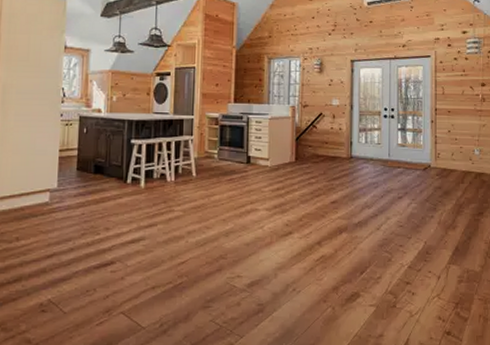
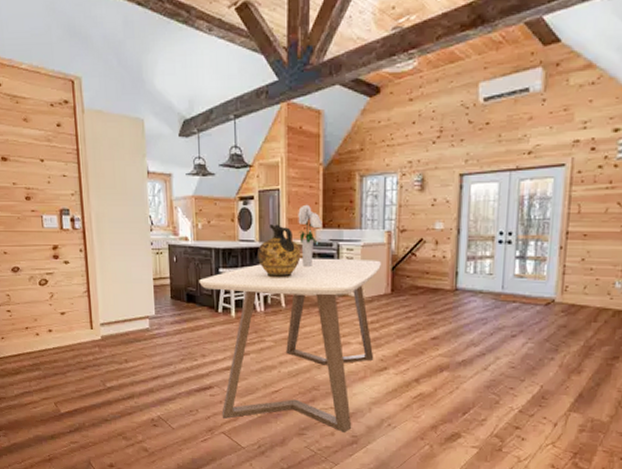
dining table: none [109,129,286,301] -> present [199,258,381,432]
ceramic jug: none [171,98,213,149] -> present [258,224,301,278]
bouquet: none [211,81,234,139] -> present [298,204,322,268]

